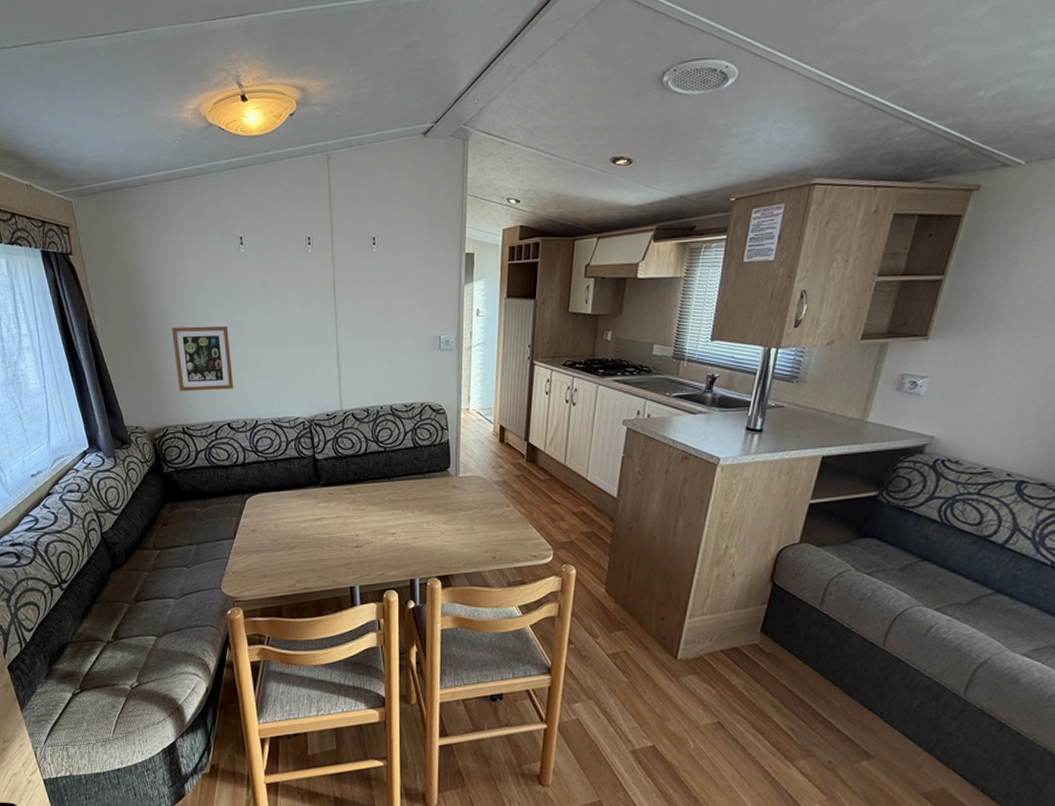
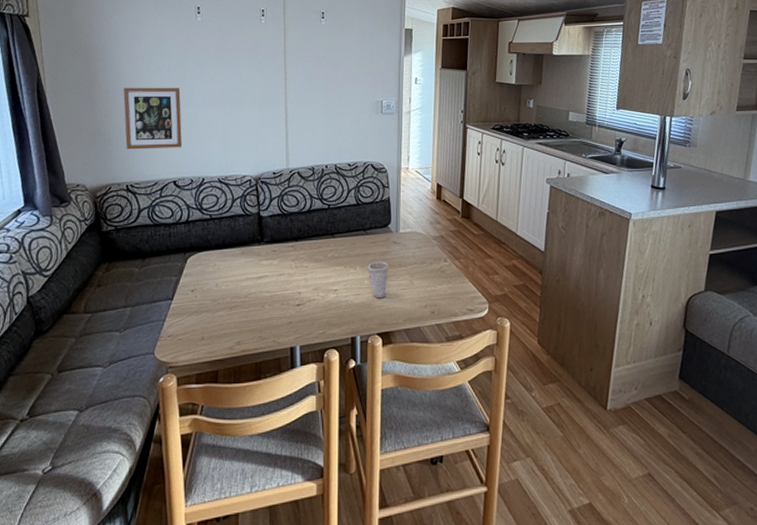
cup: none [426,505,447,543] -> present [368,261,388,299]

